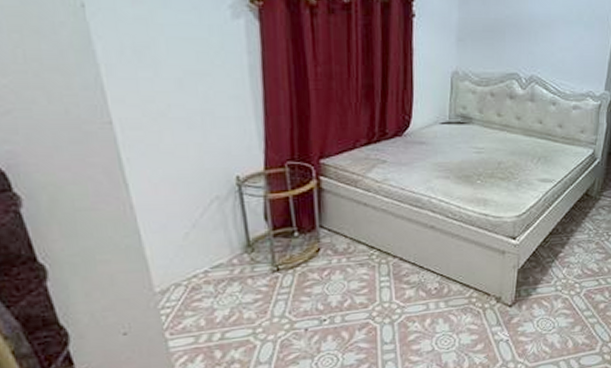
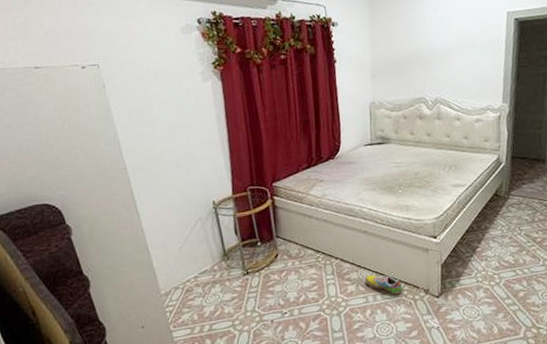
shoe: none [427,278,471,303] -> present [365,274,403,295]

